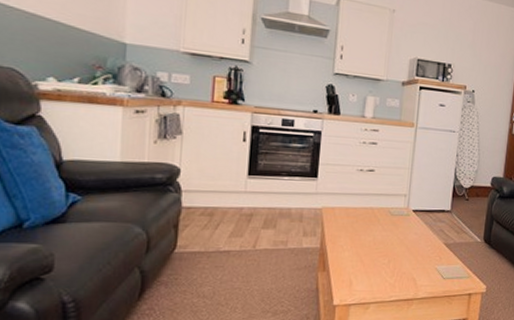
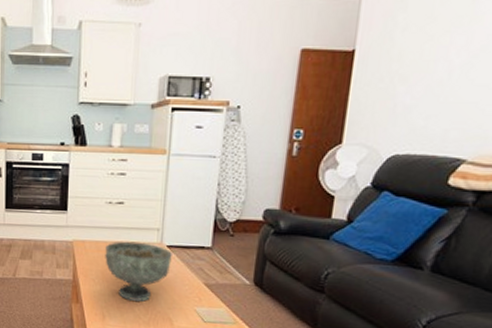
decorative bowl: none [354,207,417,264] -> present [105,241,172,302]

